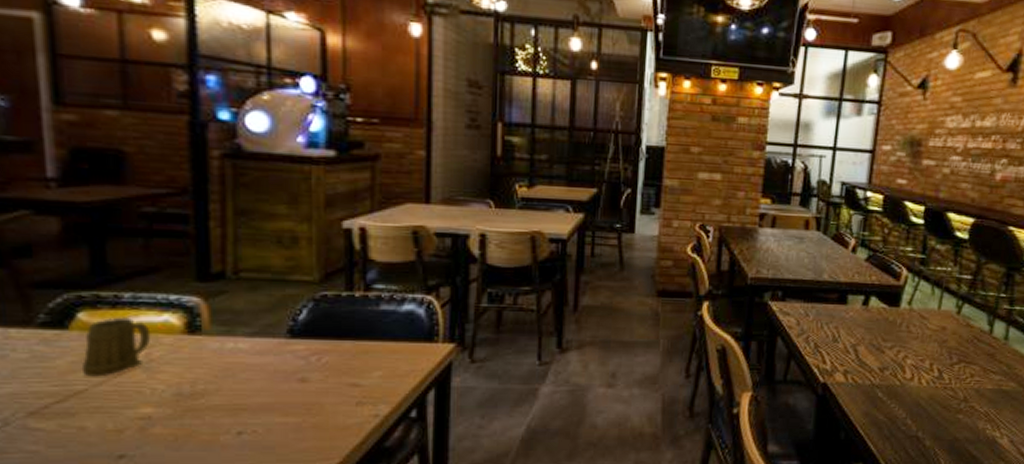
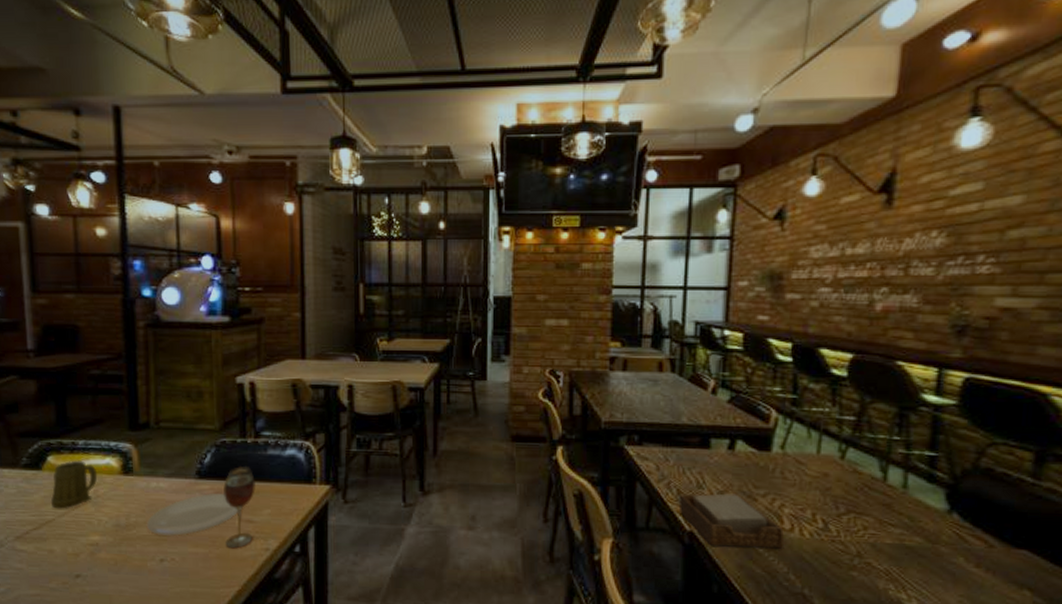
plate: none [220,355,342,406] -> present [147,494,239,537]
wineglass: none [323,324,364,415] -> present [223,466,255,548]
napkin holder: none [815,346,905,396] -> present [678,493,785,549]

